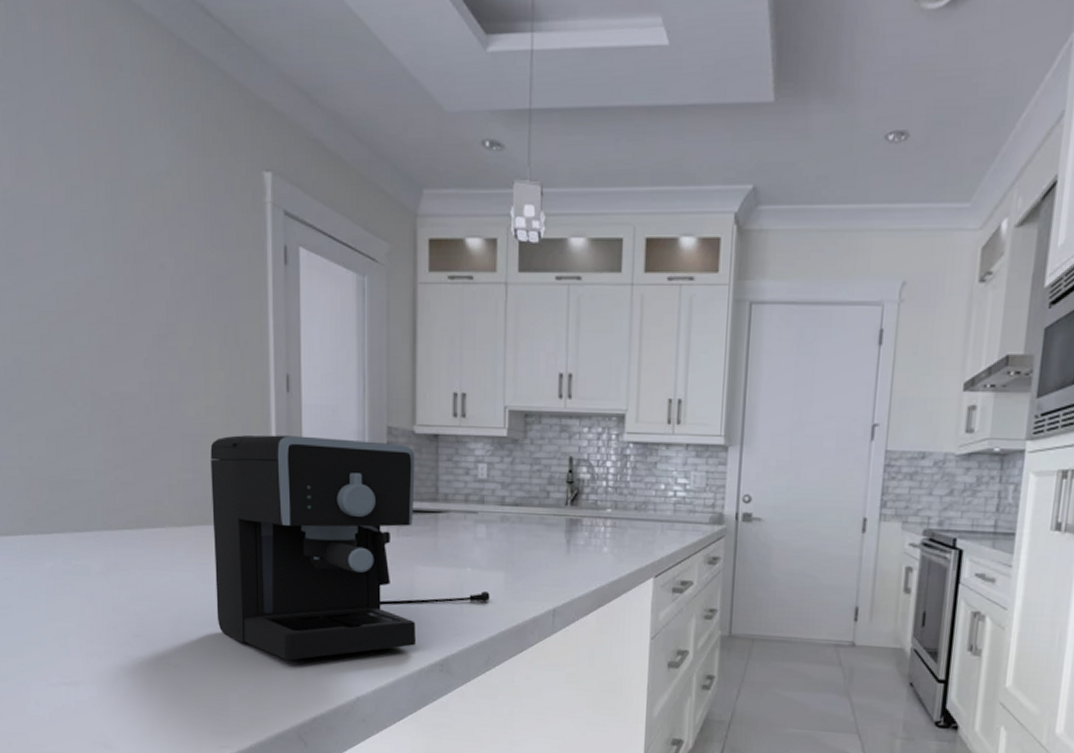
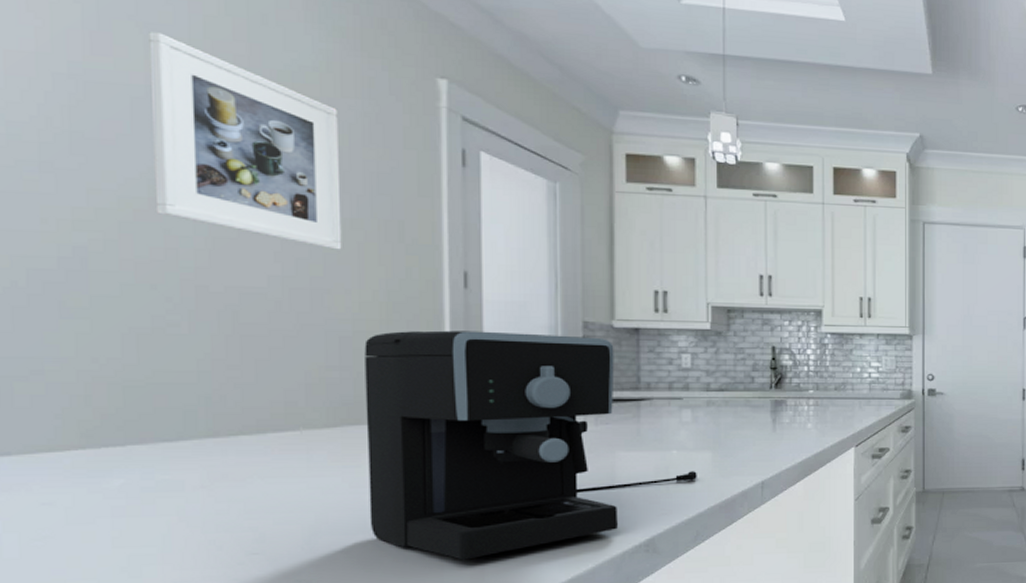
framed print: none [52,152,192,356] -> present [149,32,342,250]

